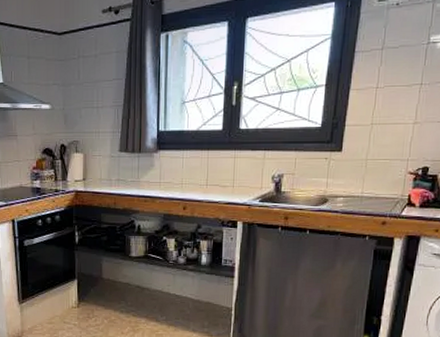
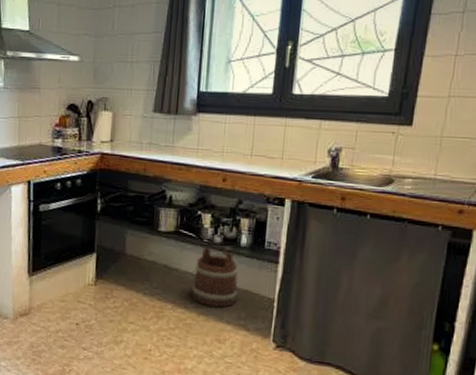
bucket: none [162,266,201,318] -> present [192,245,238,308]

